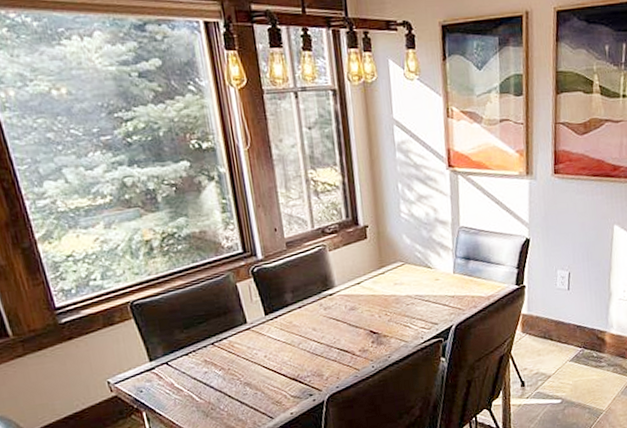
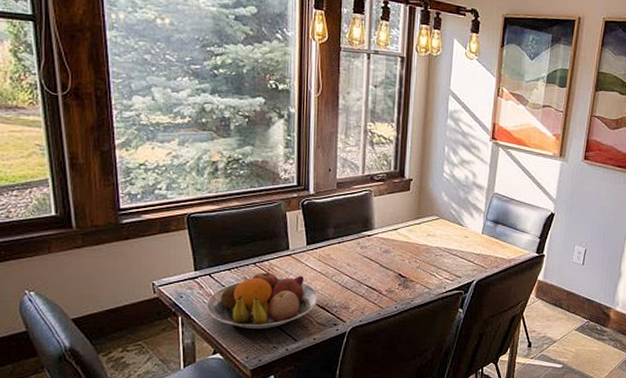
fruit bowl: none [168,347,289,414] -> present [206,268,319,328]

